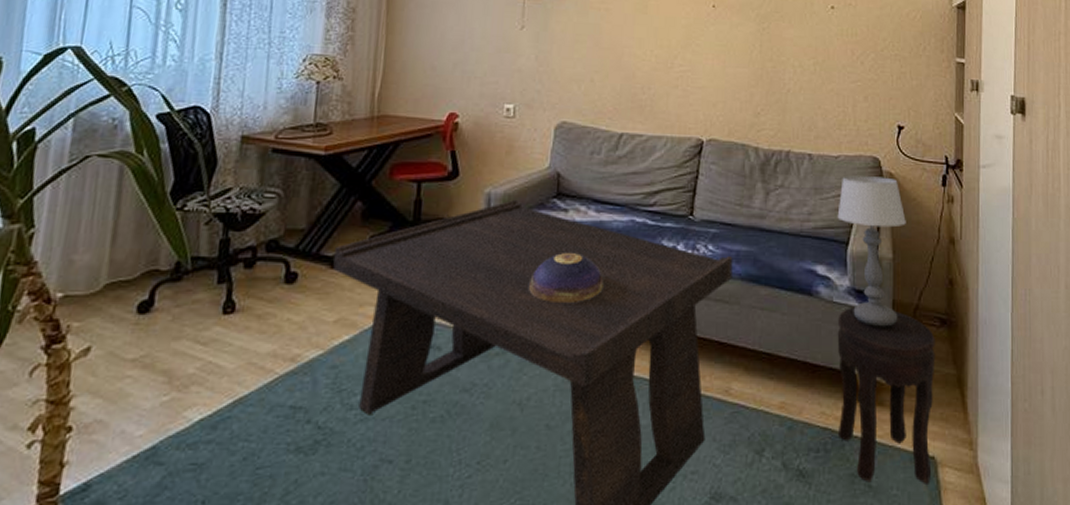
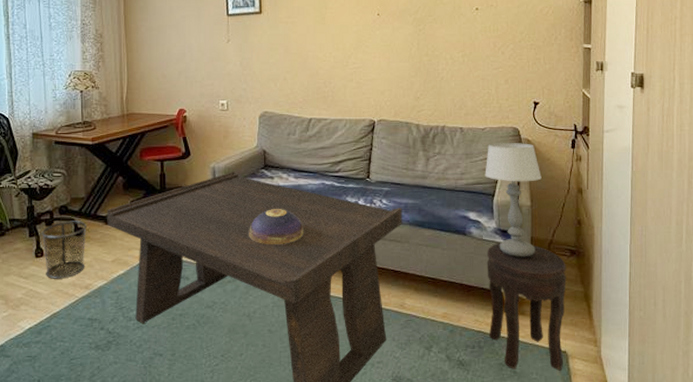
waste bin: none [235,261,304,347] -> present [41,220,87,279]

